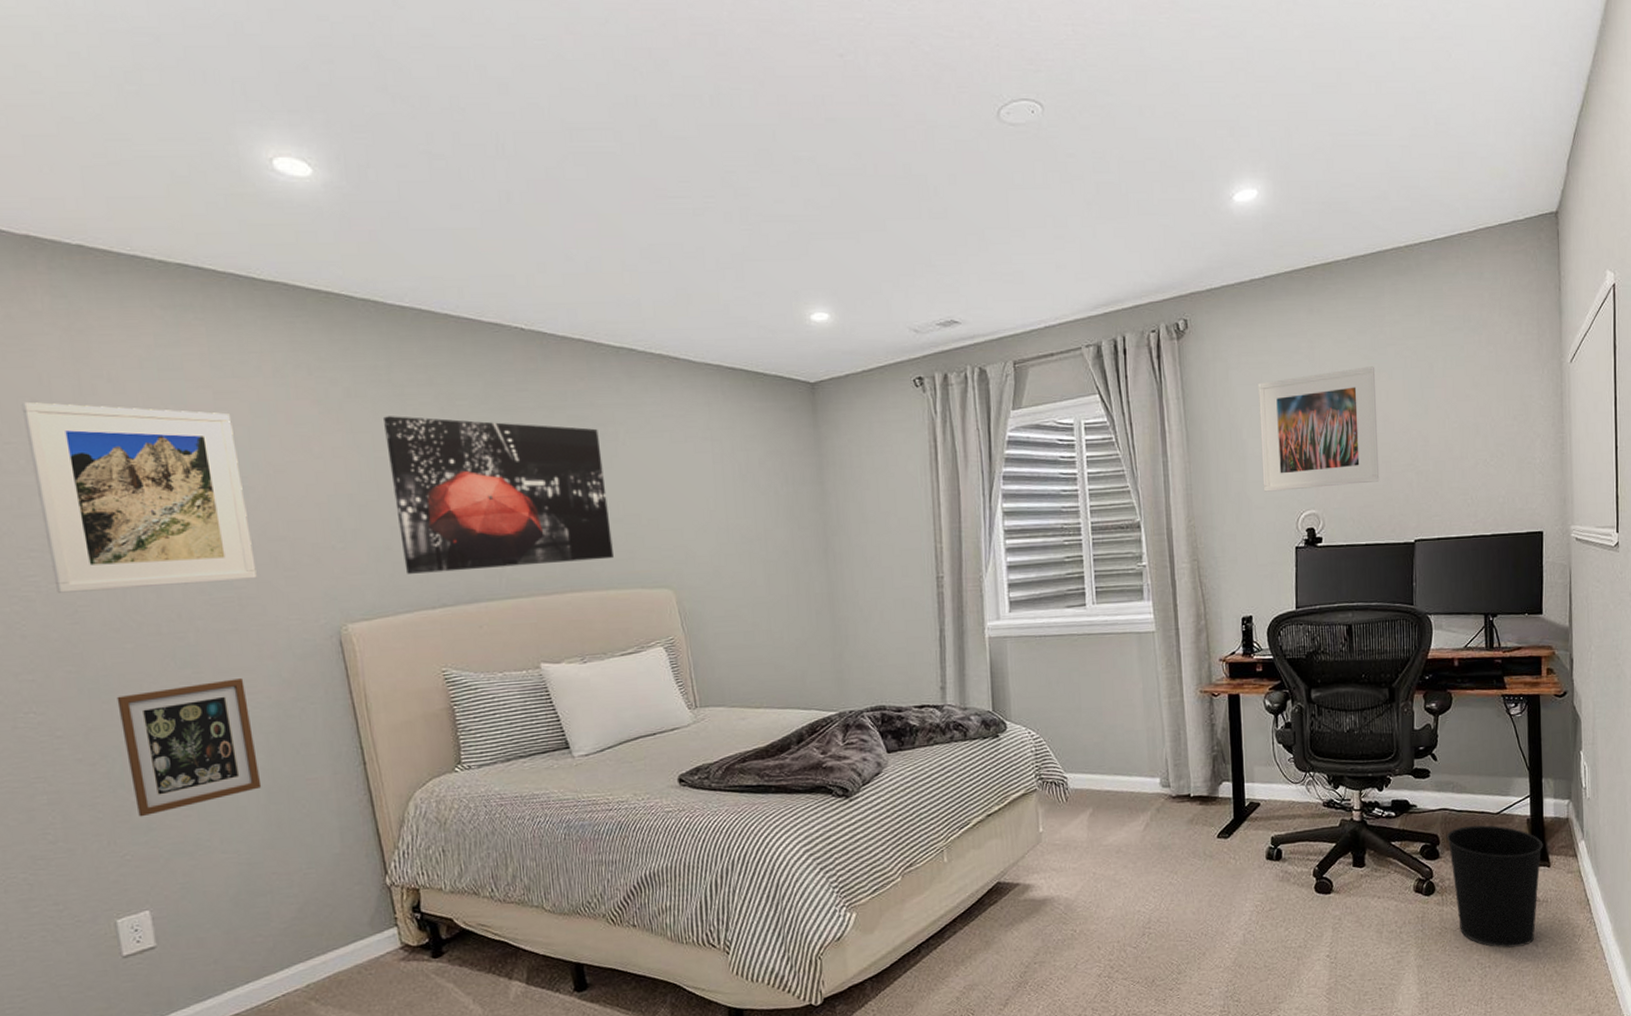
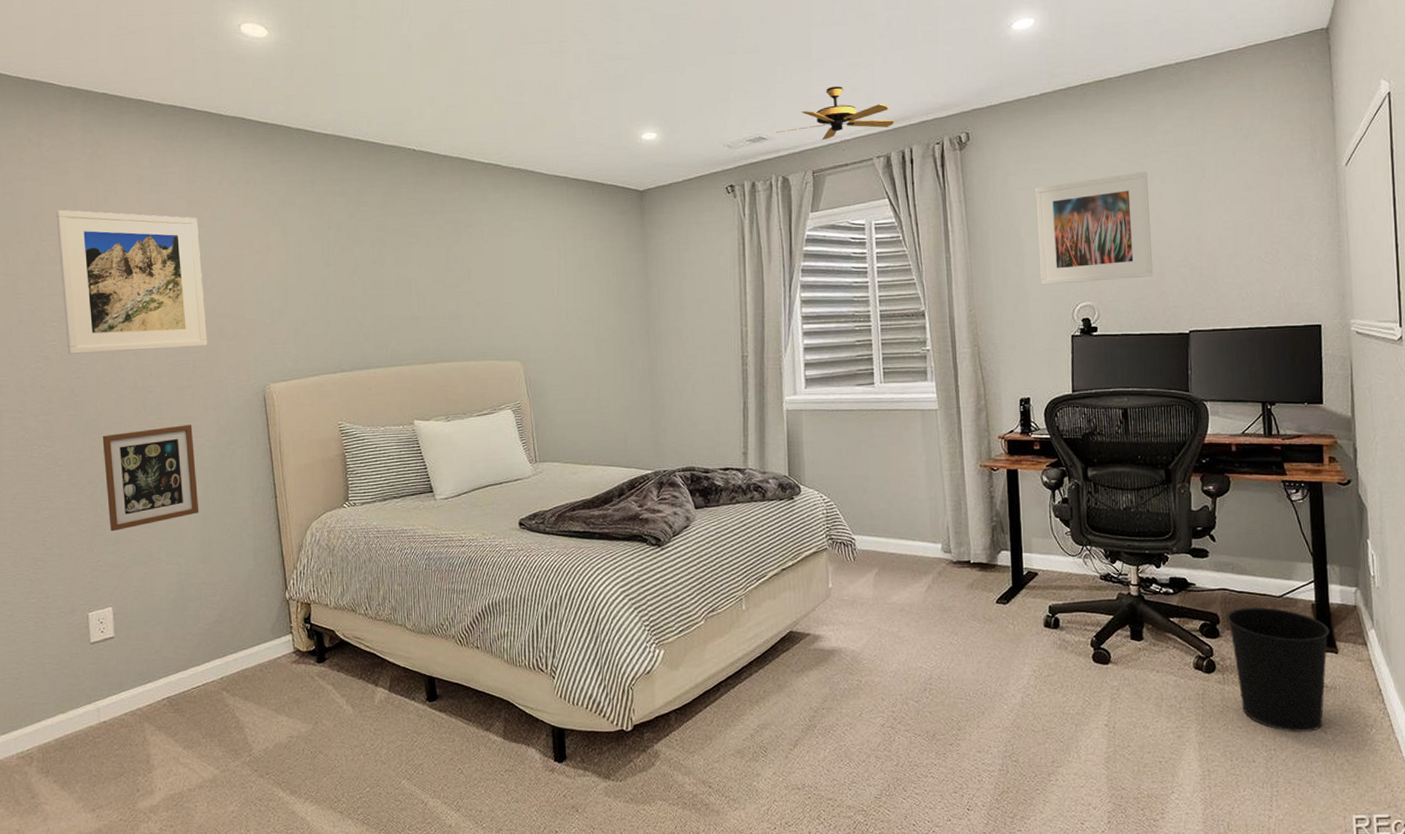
wall art: present [384,416,613,574] -> none [307,219,475,345]
ceiling fan: none [971,262,1106,339] -> present [776,86,895,151]

